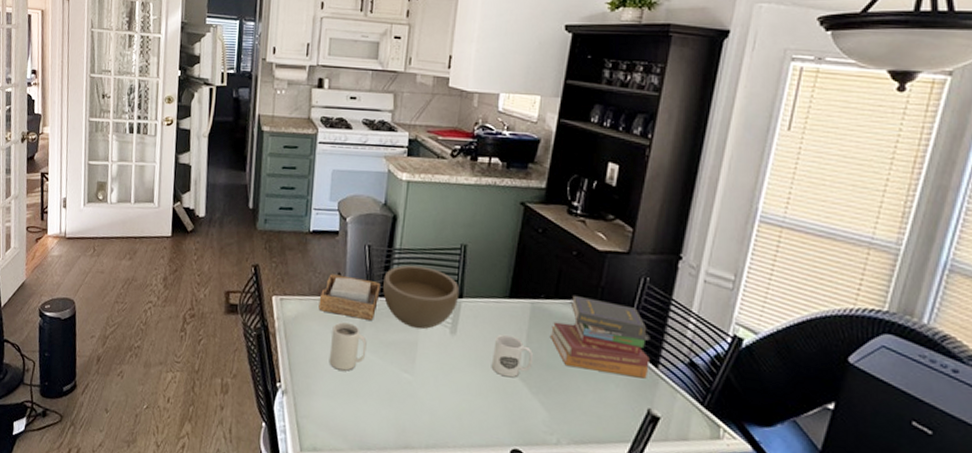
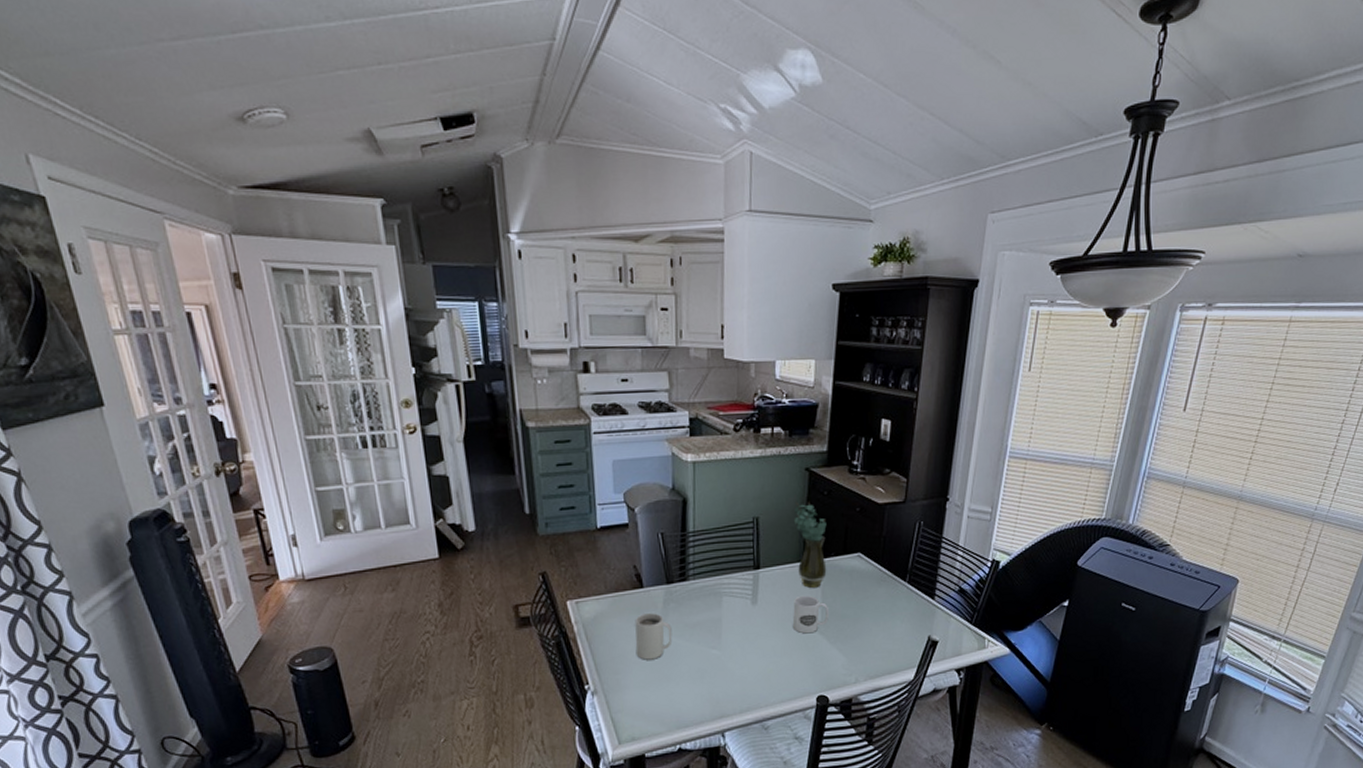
napkin holder: present [318,274,381,322] -> none [617,567,679,608]
bowl: present [383,265,460,330] -> none [681,545,757,606]
vase: none [503,235,539,330] -> present [793,502,827,589]
books: present [549,295,650,379] -> none [842,548,927,613]

